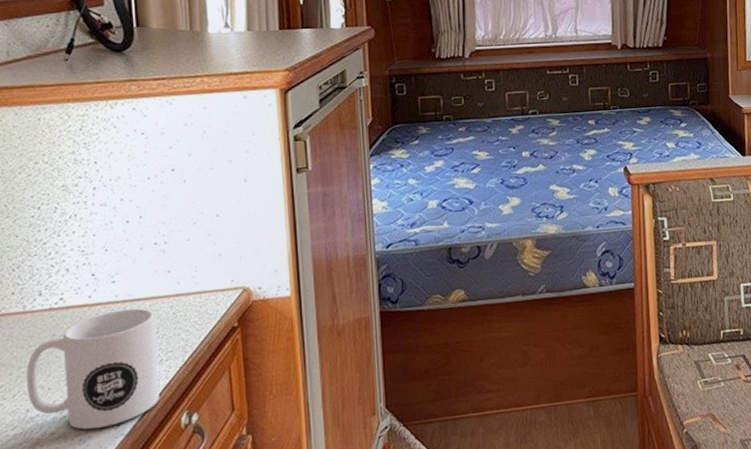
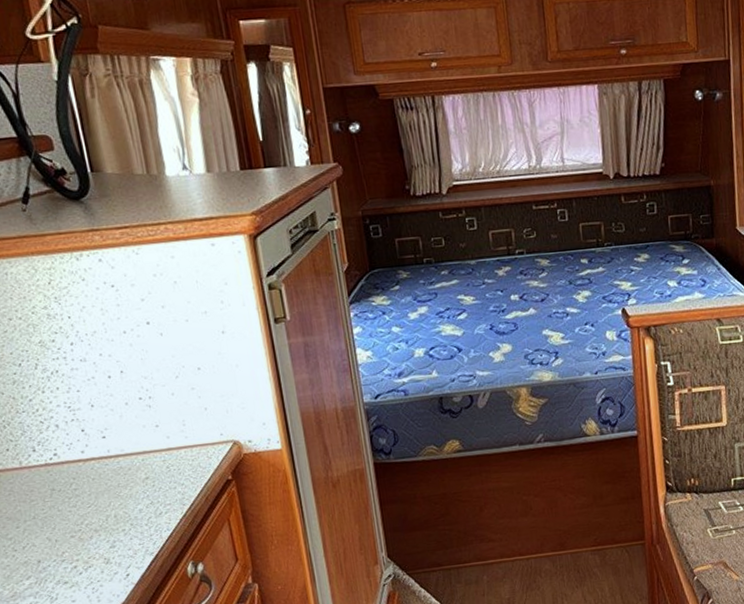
mug: present [26,308,159,430] -> none [32,462,164,579]

